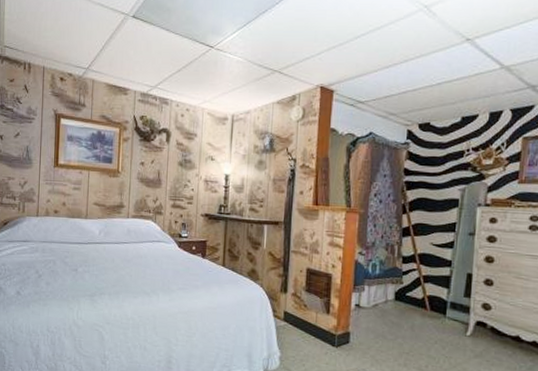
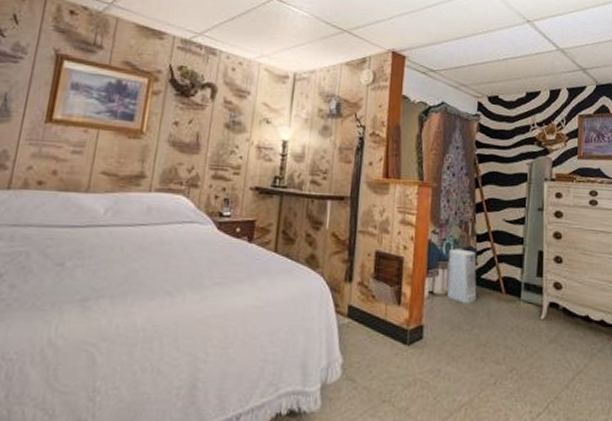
air purifier: none [371,268,402,317] -> present [446,248,477,303]

